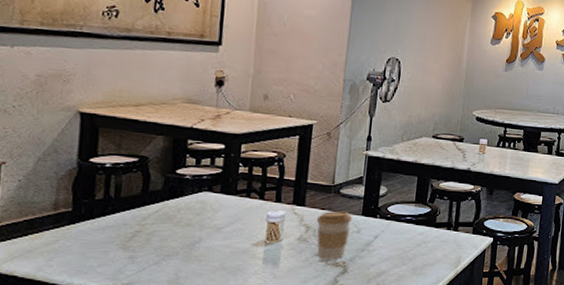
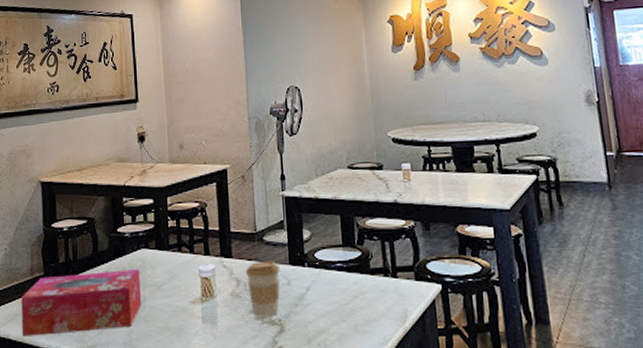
tissue box: none [33,210,198,275] -> present [21,268,142,338]

